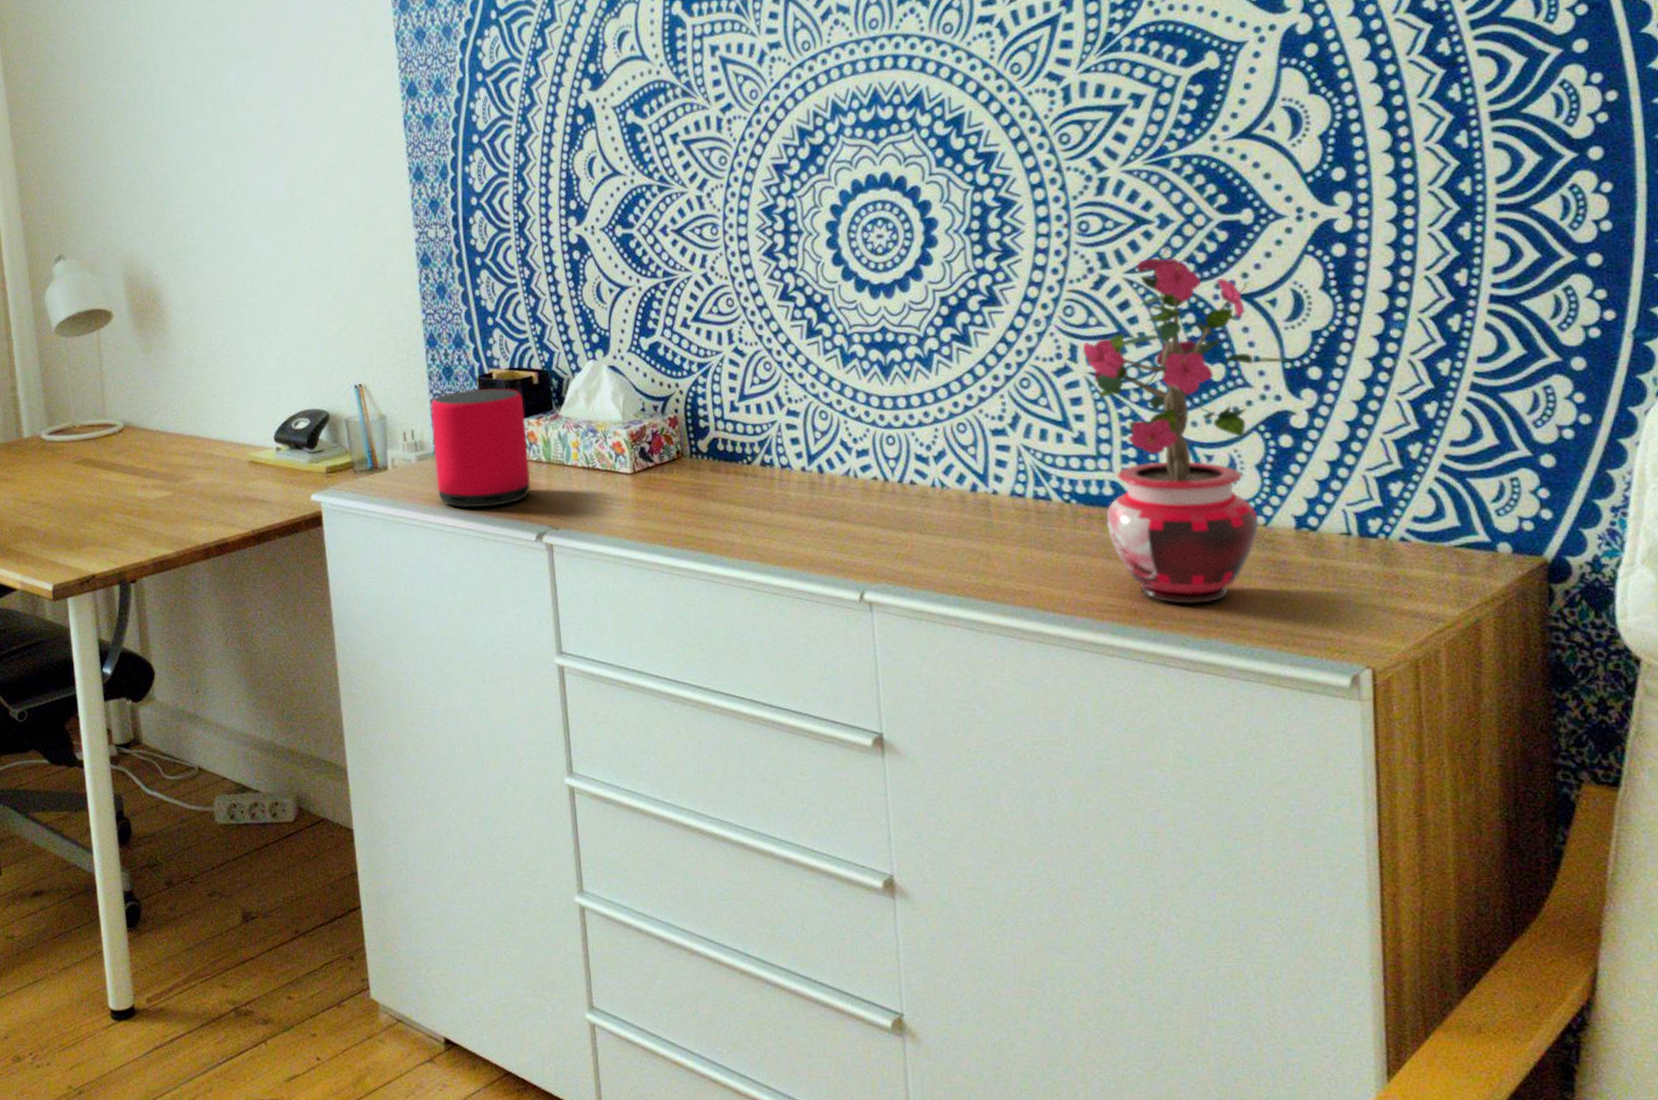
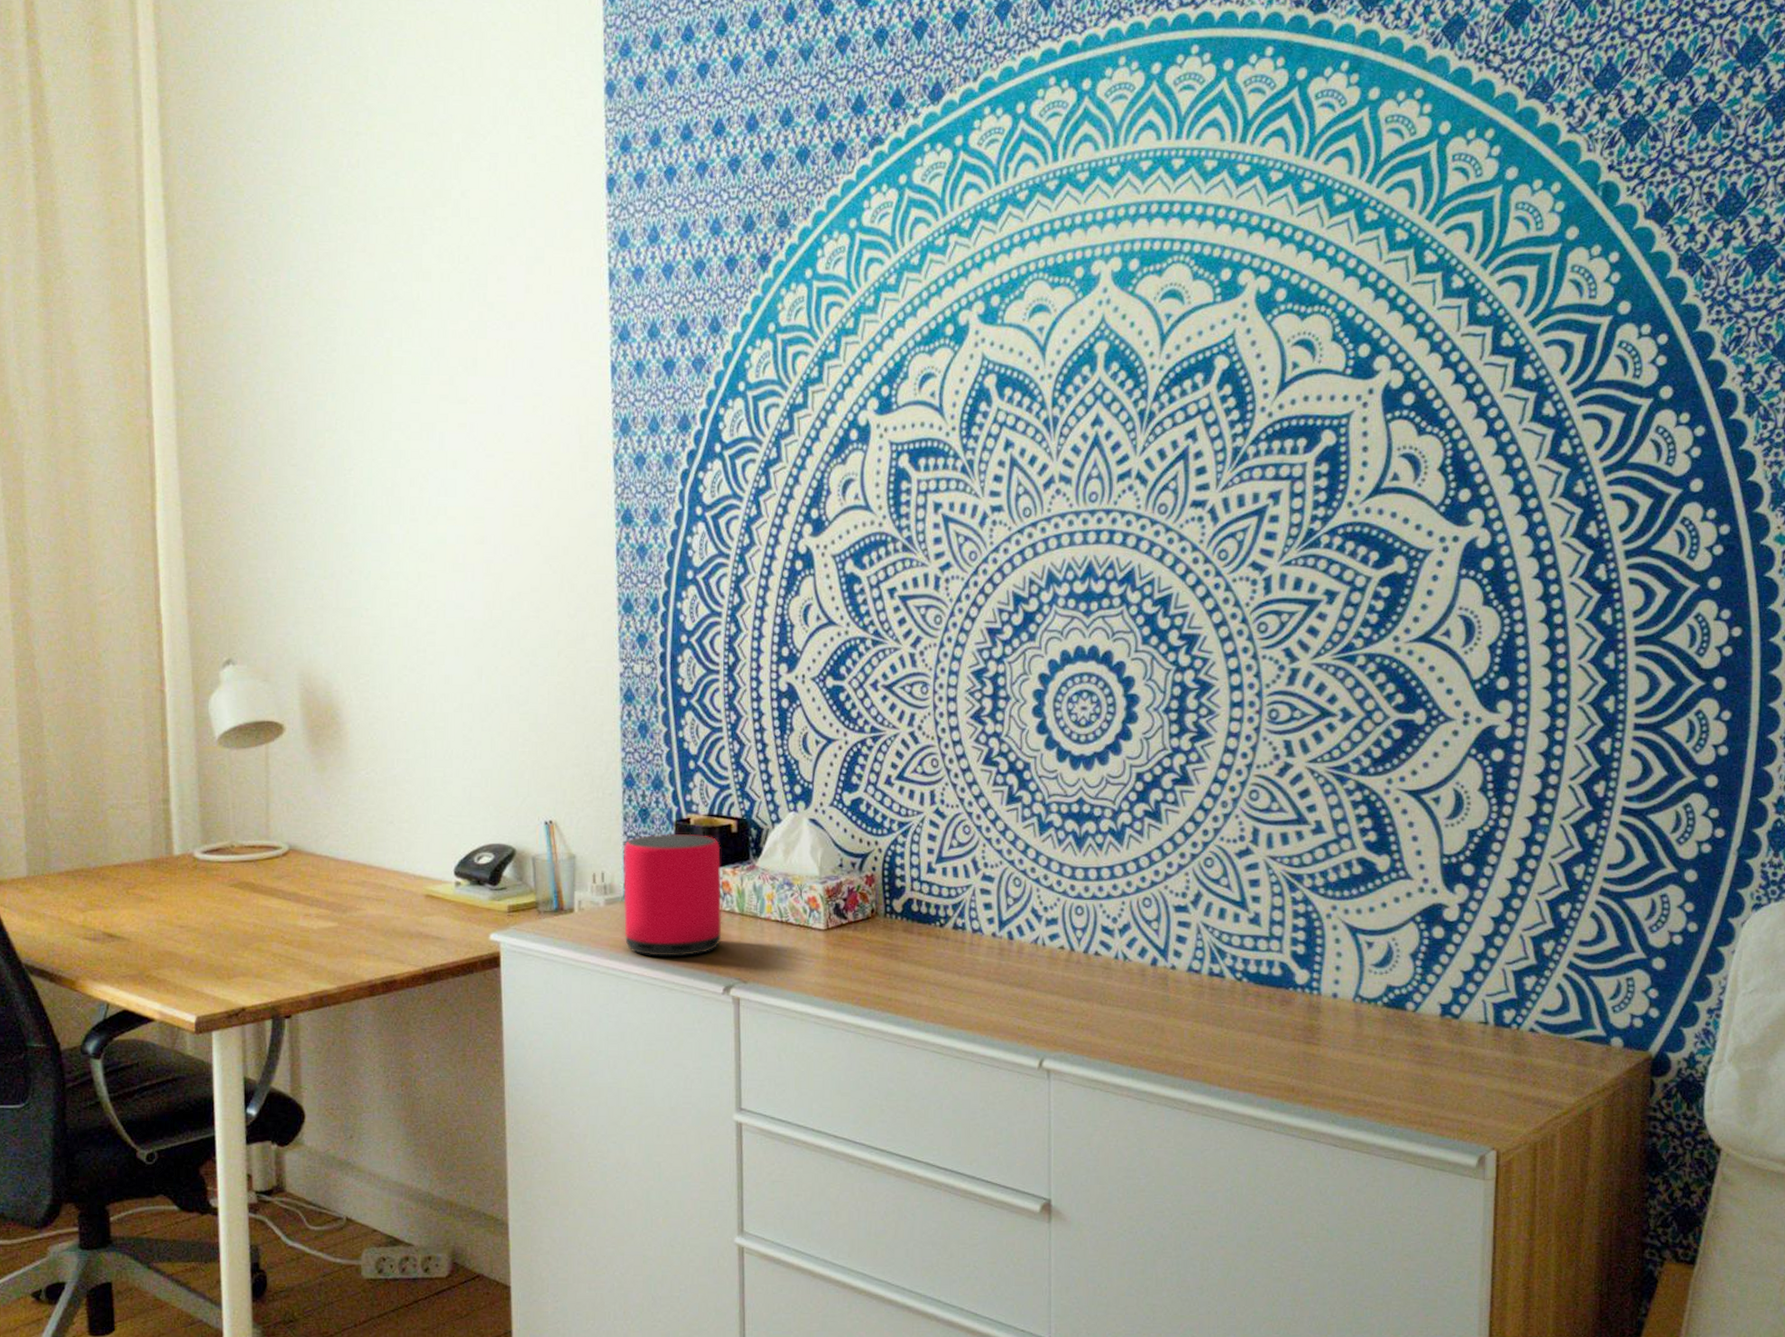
potted plant: present [1082,247,1295,604] -> none [1264,740,1451,1083]

